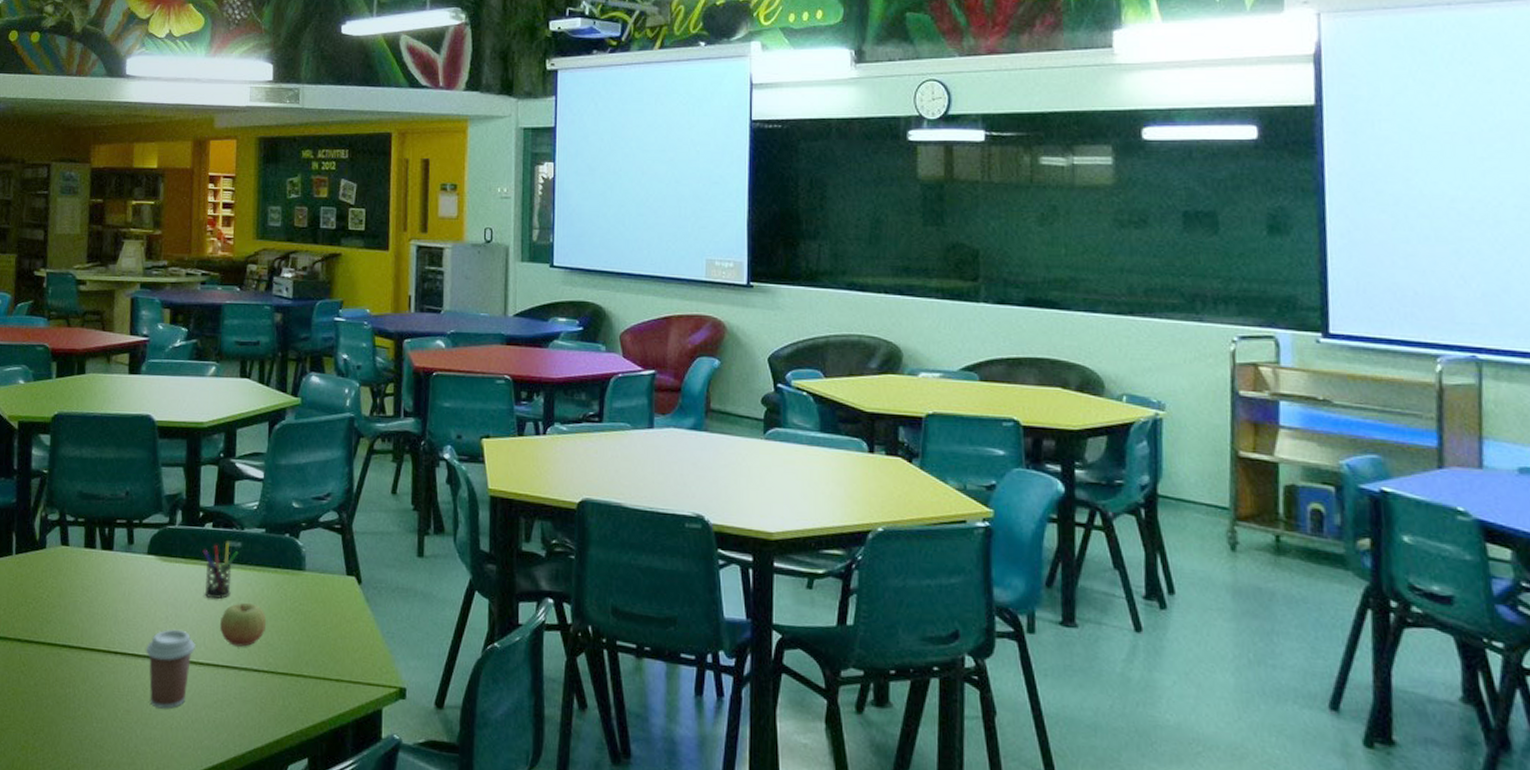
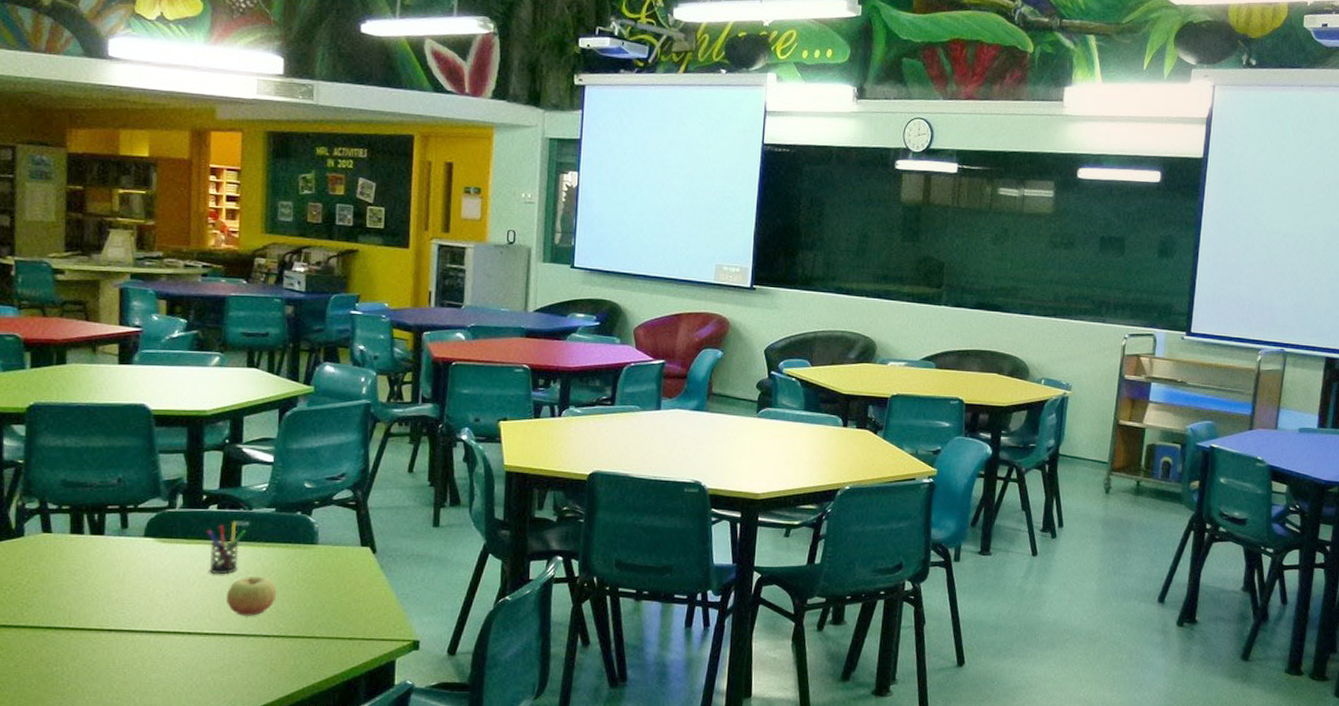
coffee cup: present [146,629,195,709] -> none [144,604,199,677]

